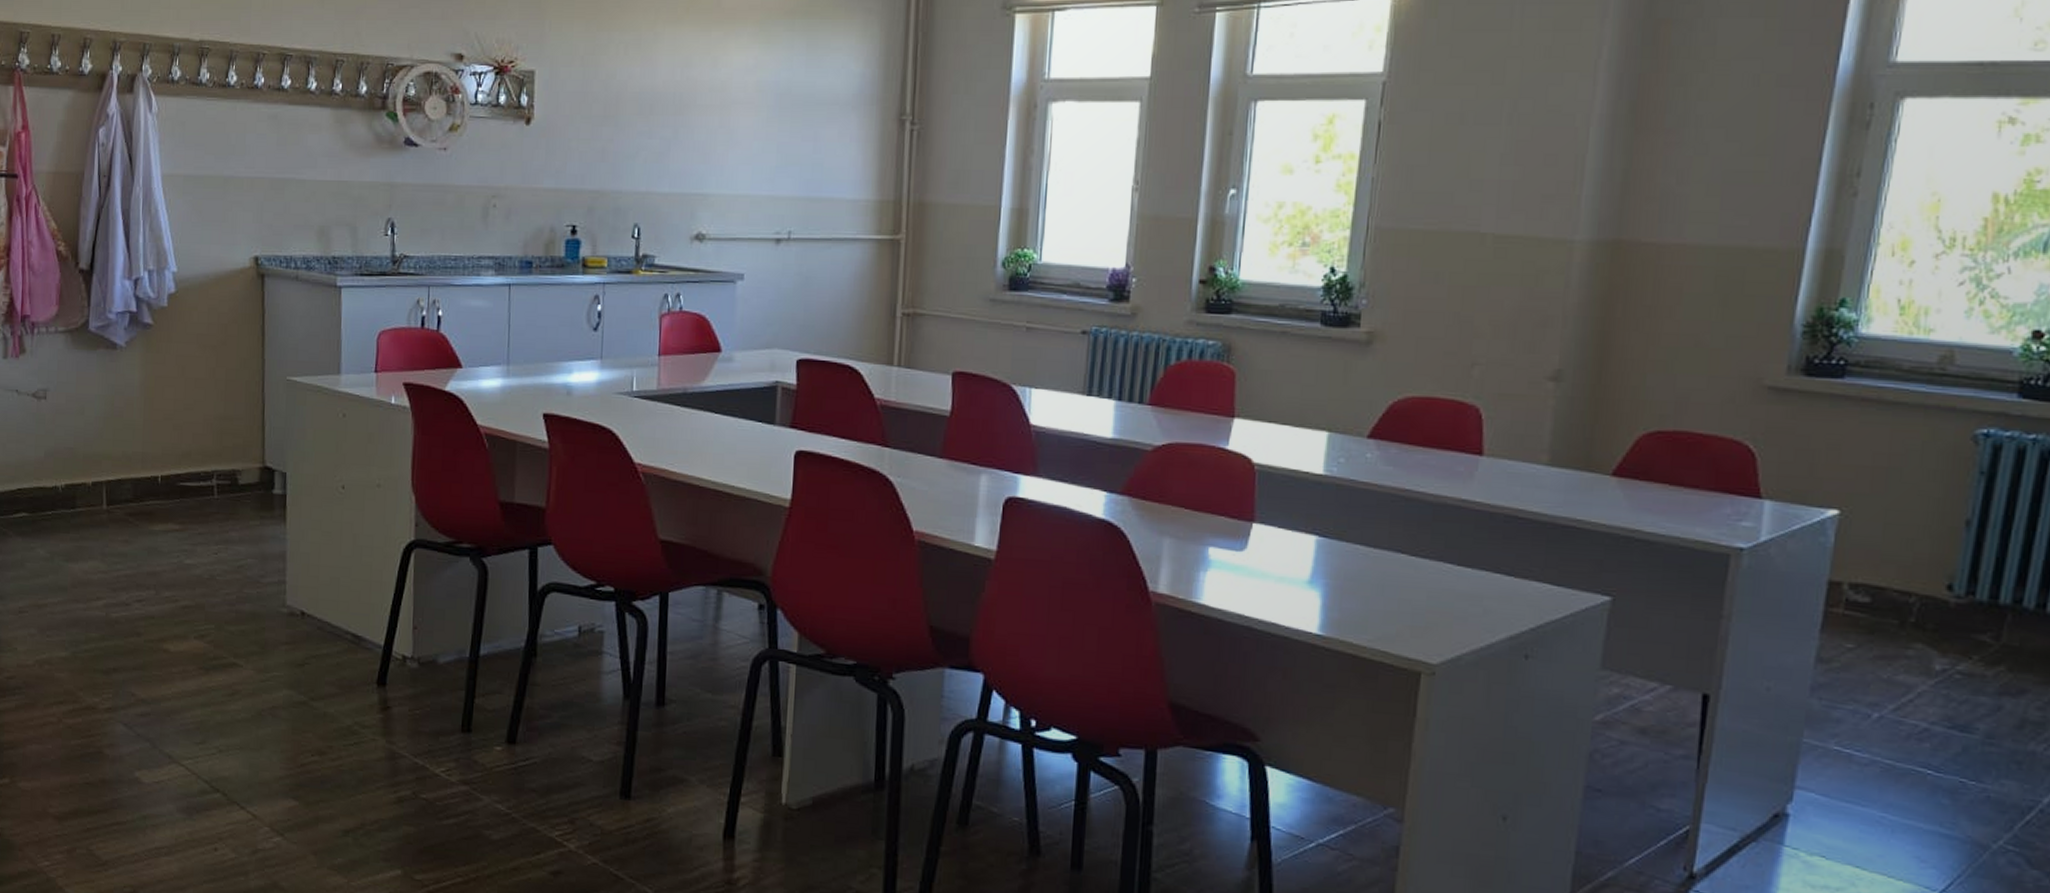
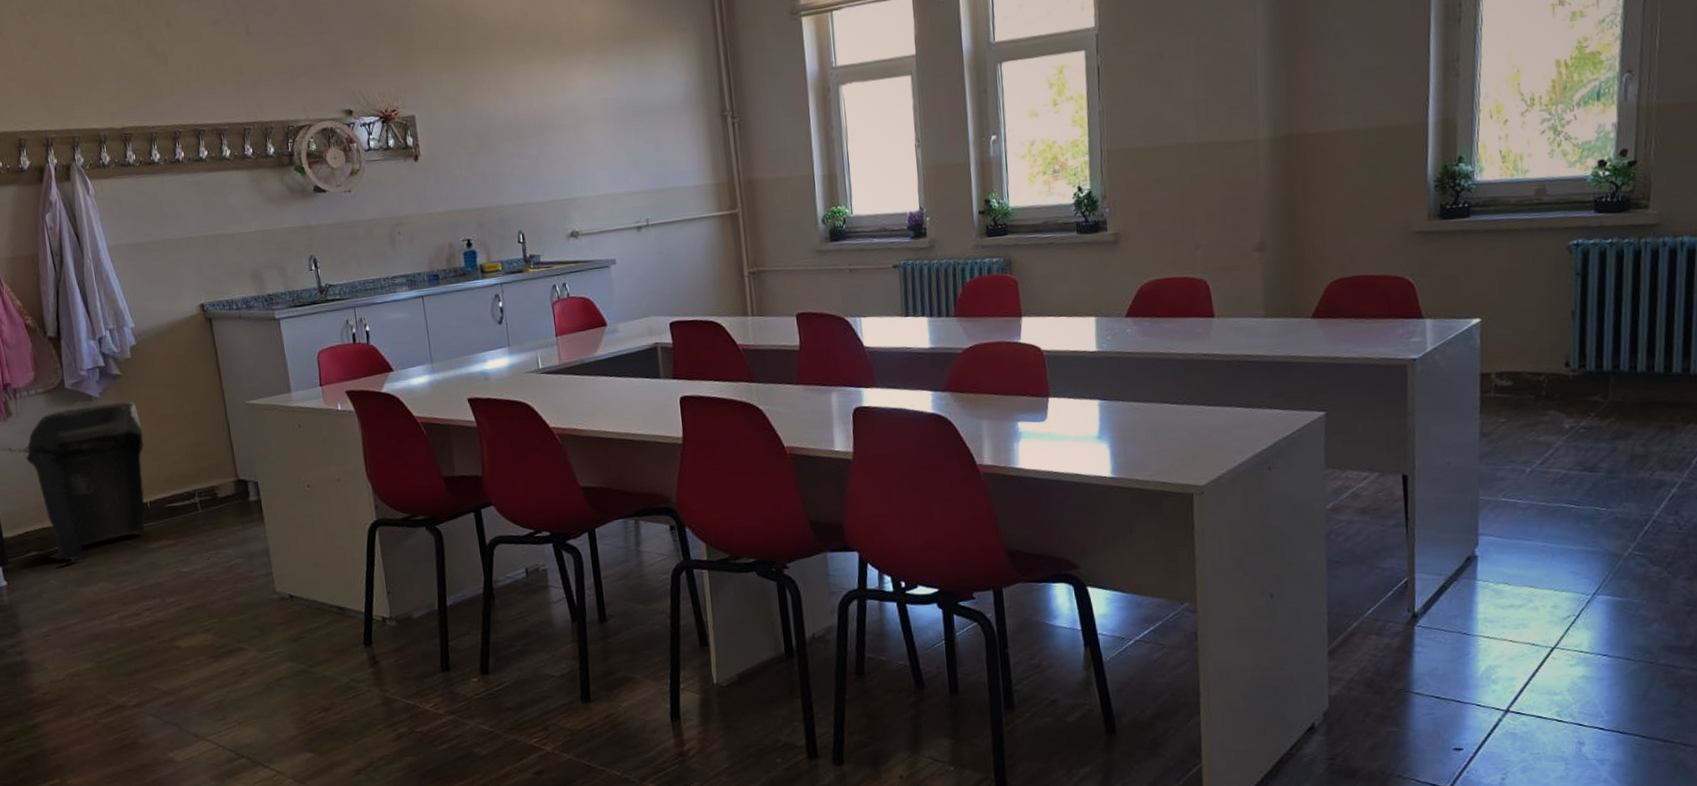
trash can: none [33,354,167,533] -> present [26,402,146,565]

